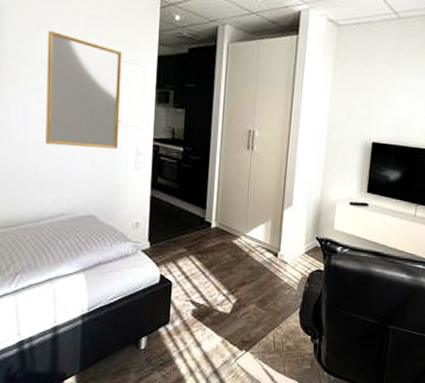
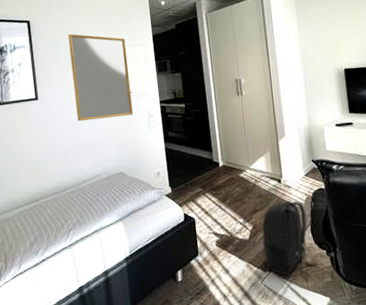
backpack: none [243,277,300,361] -> present [262,200,318,276]

